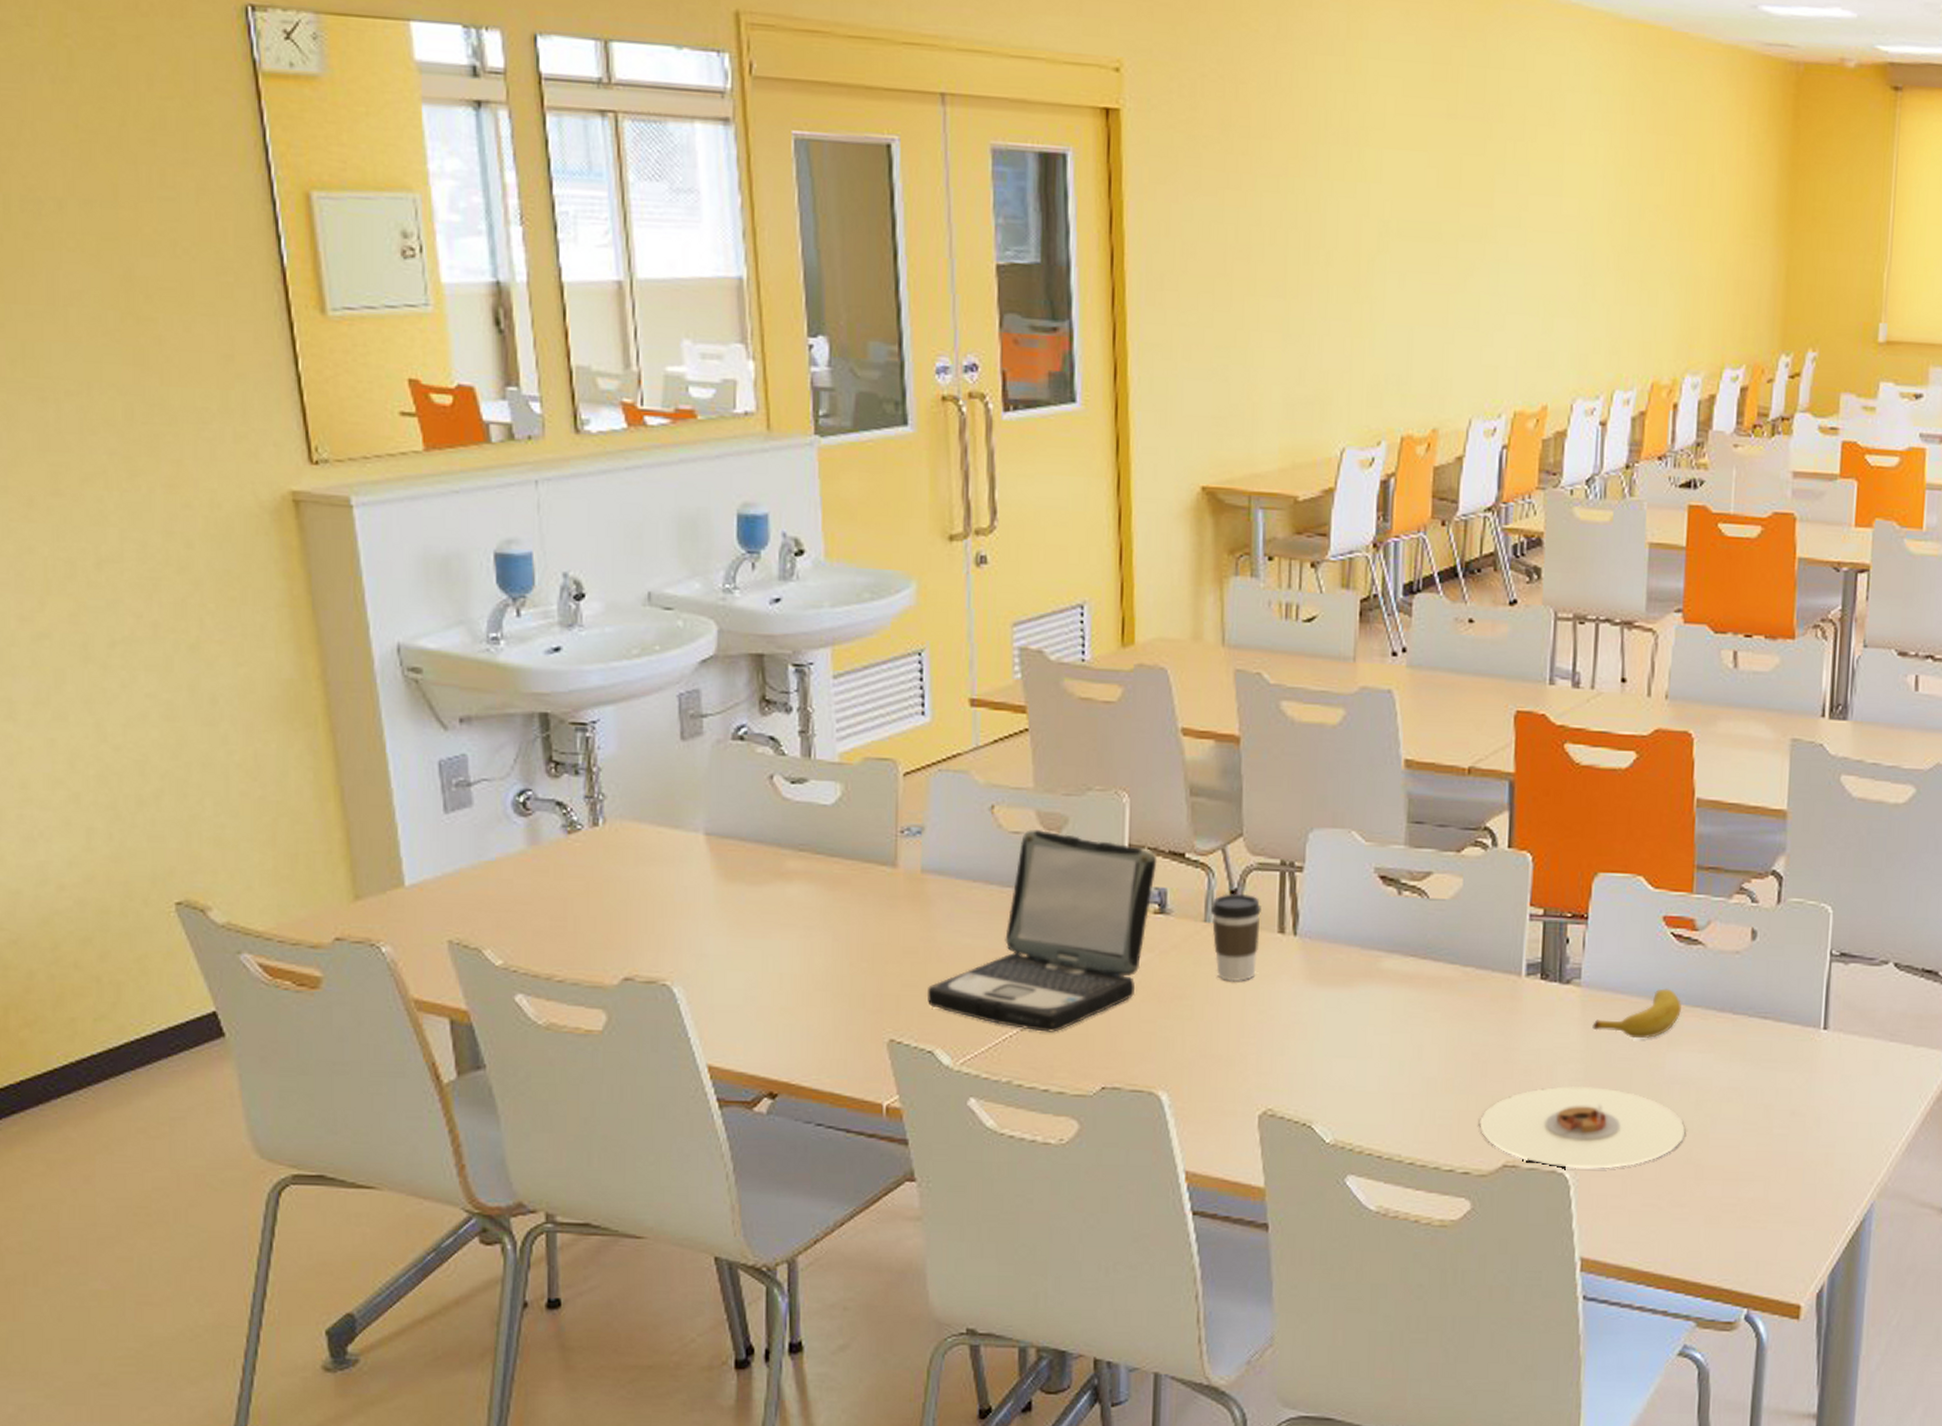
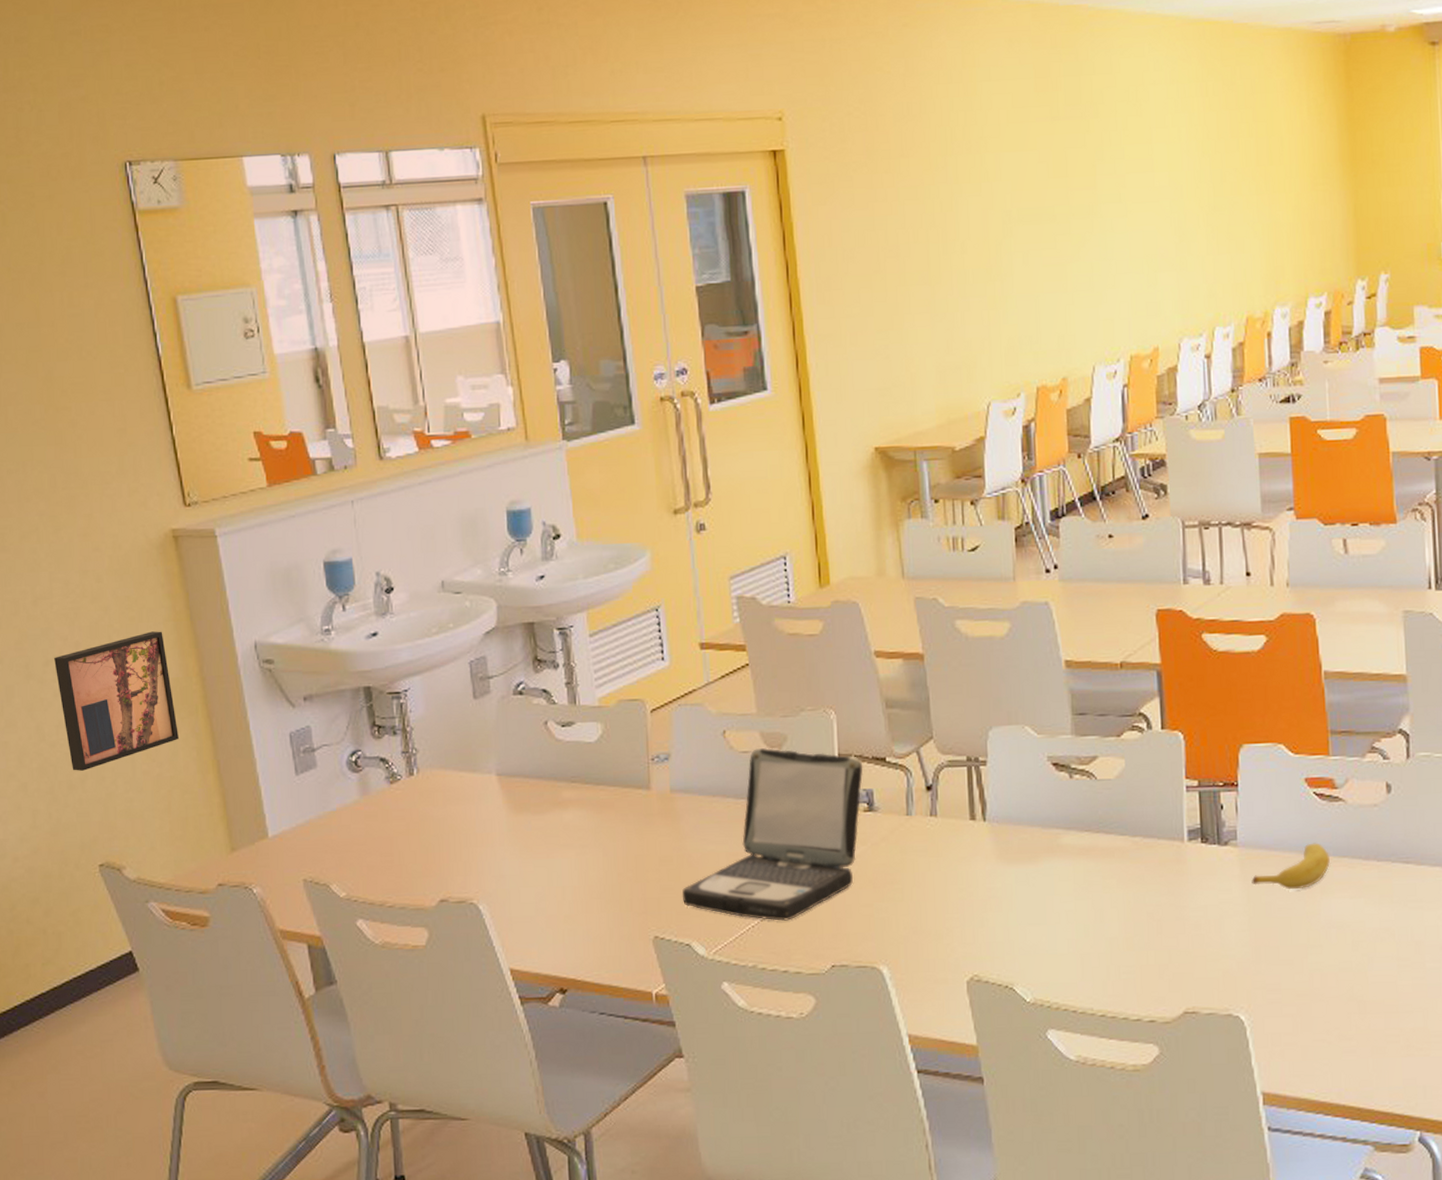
wall art: none [123,617,290,784] -> present [54,631,179,771]
coffee cup: present [1211,893,1261,982] -> none [912,788,954,866]
plate: present [1480,1086,1686,1169] -> none [1160,935,1346,1011]

